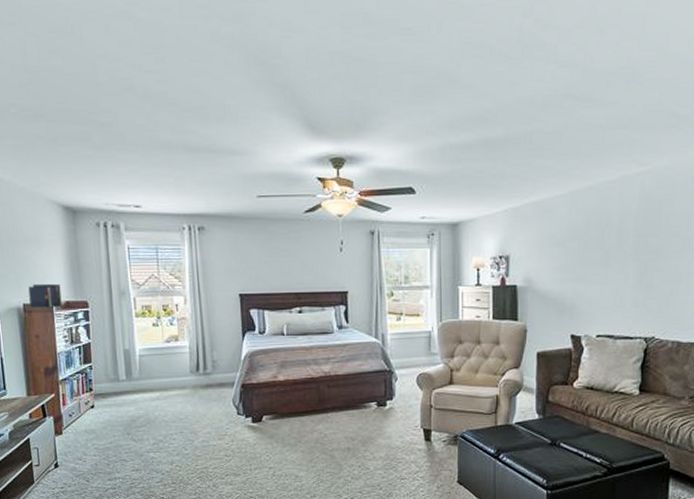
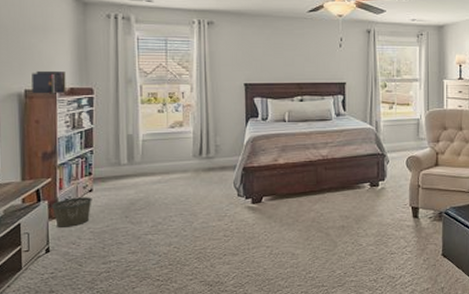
basket: none [57,413,95,443] -> present [52,197,92,227]

